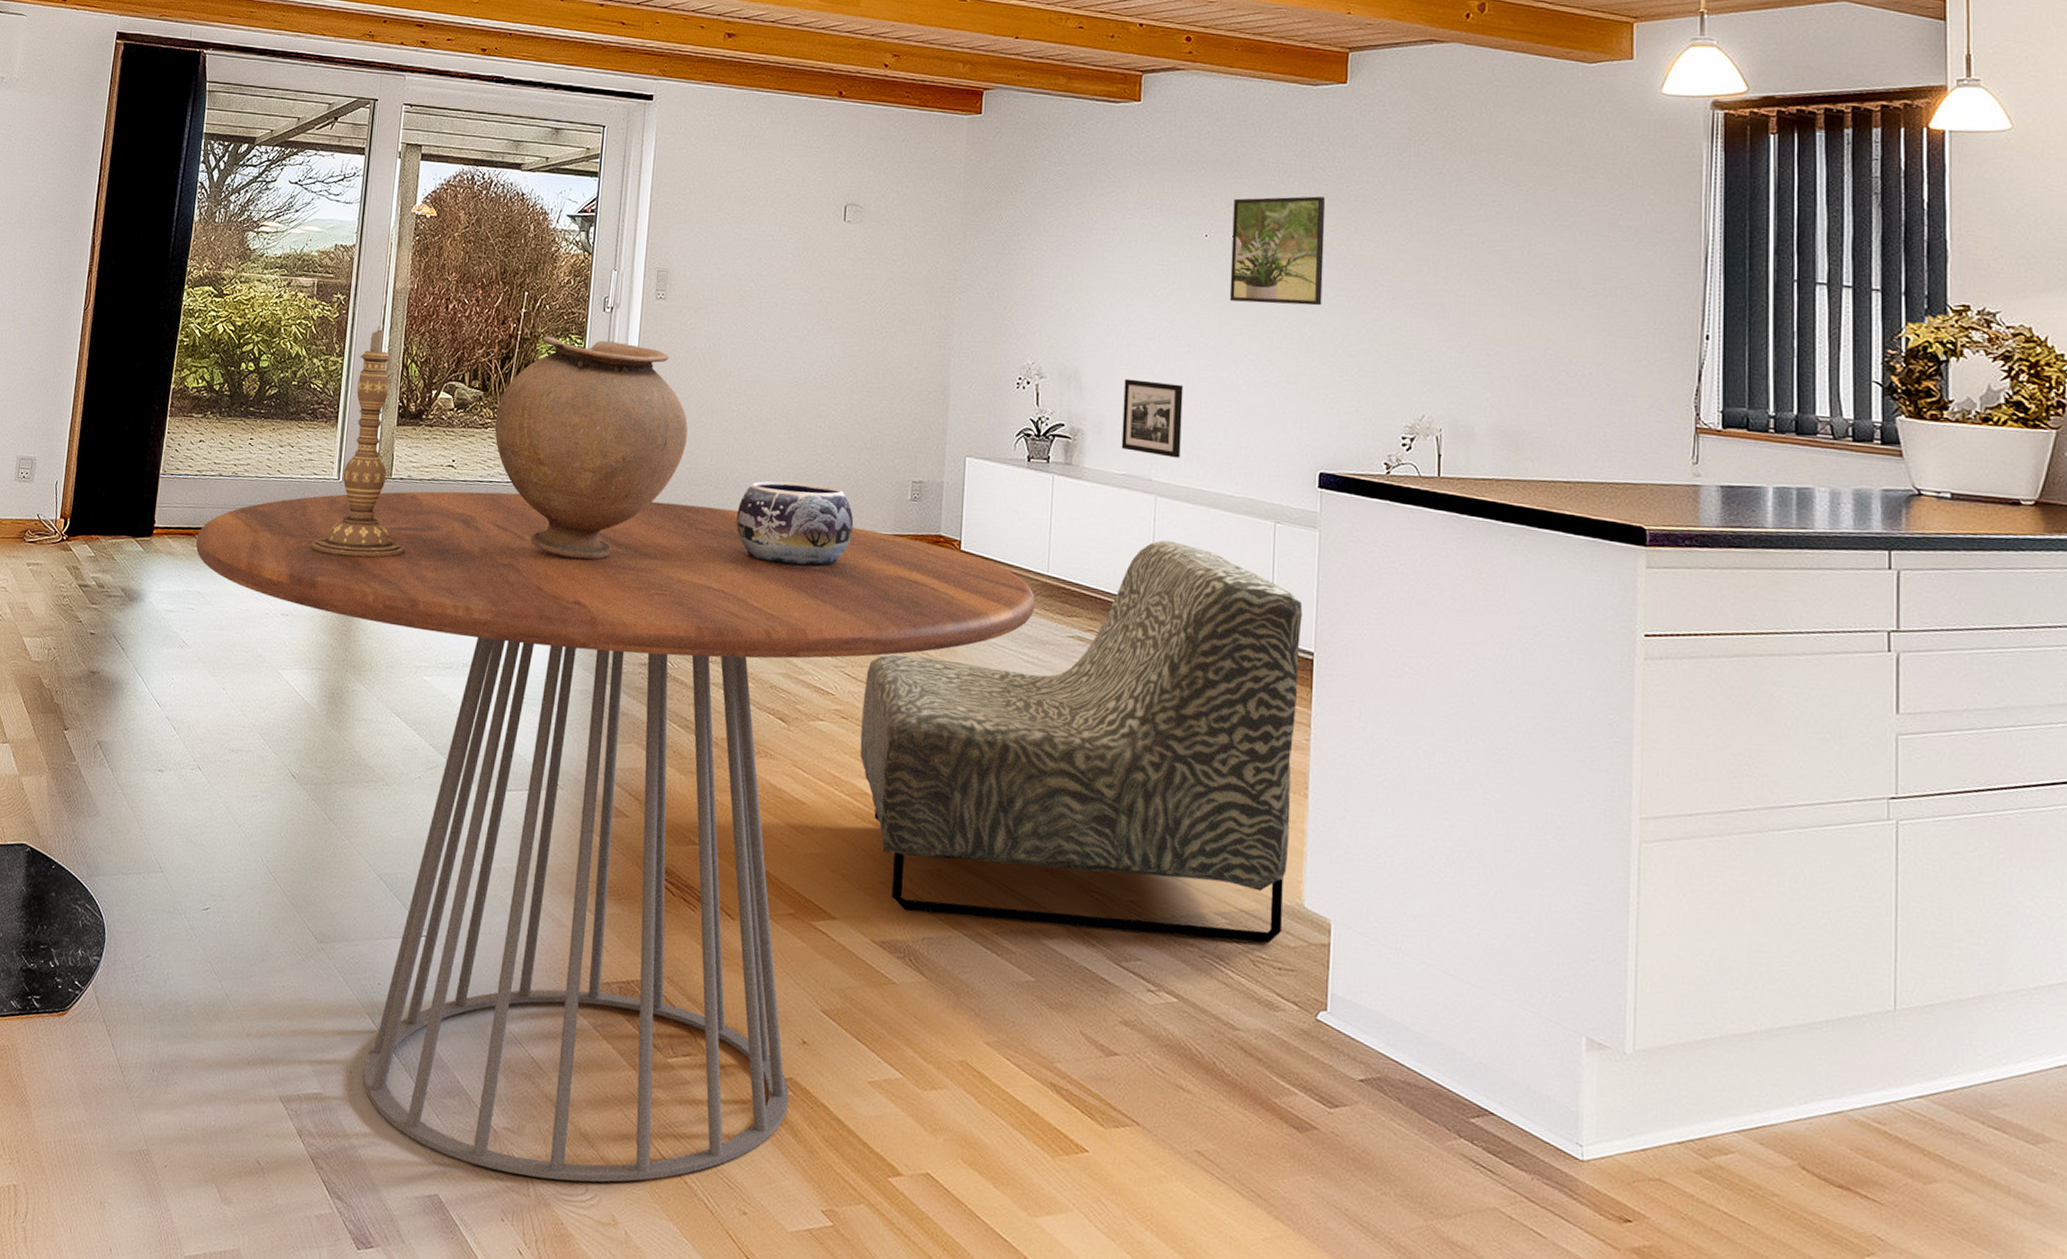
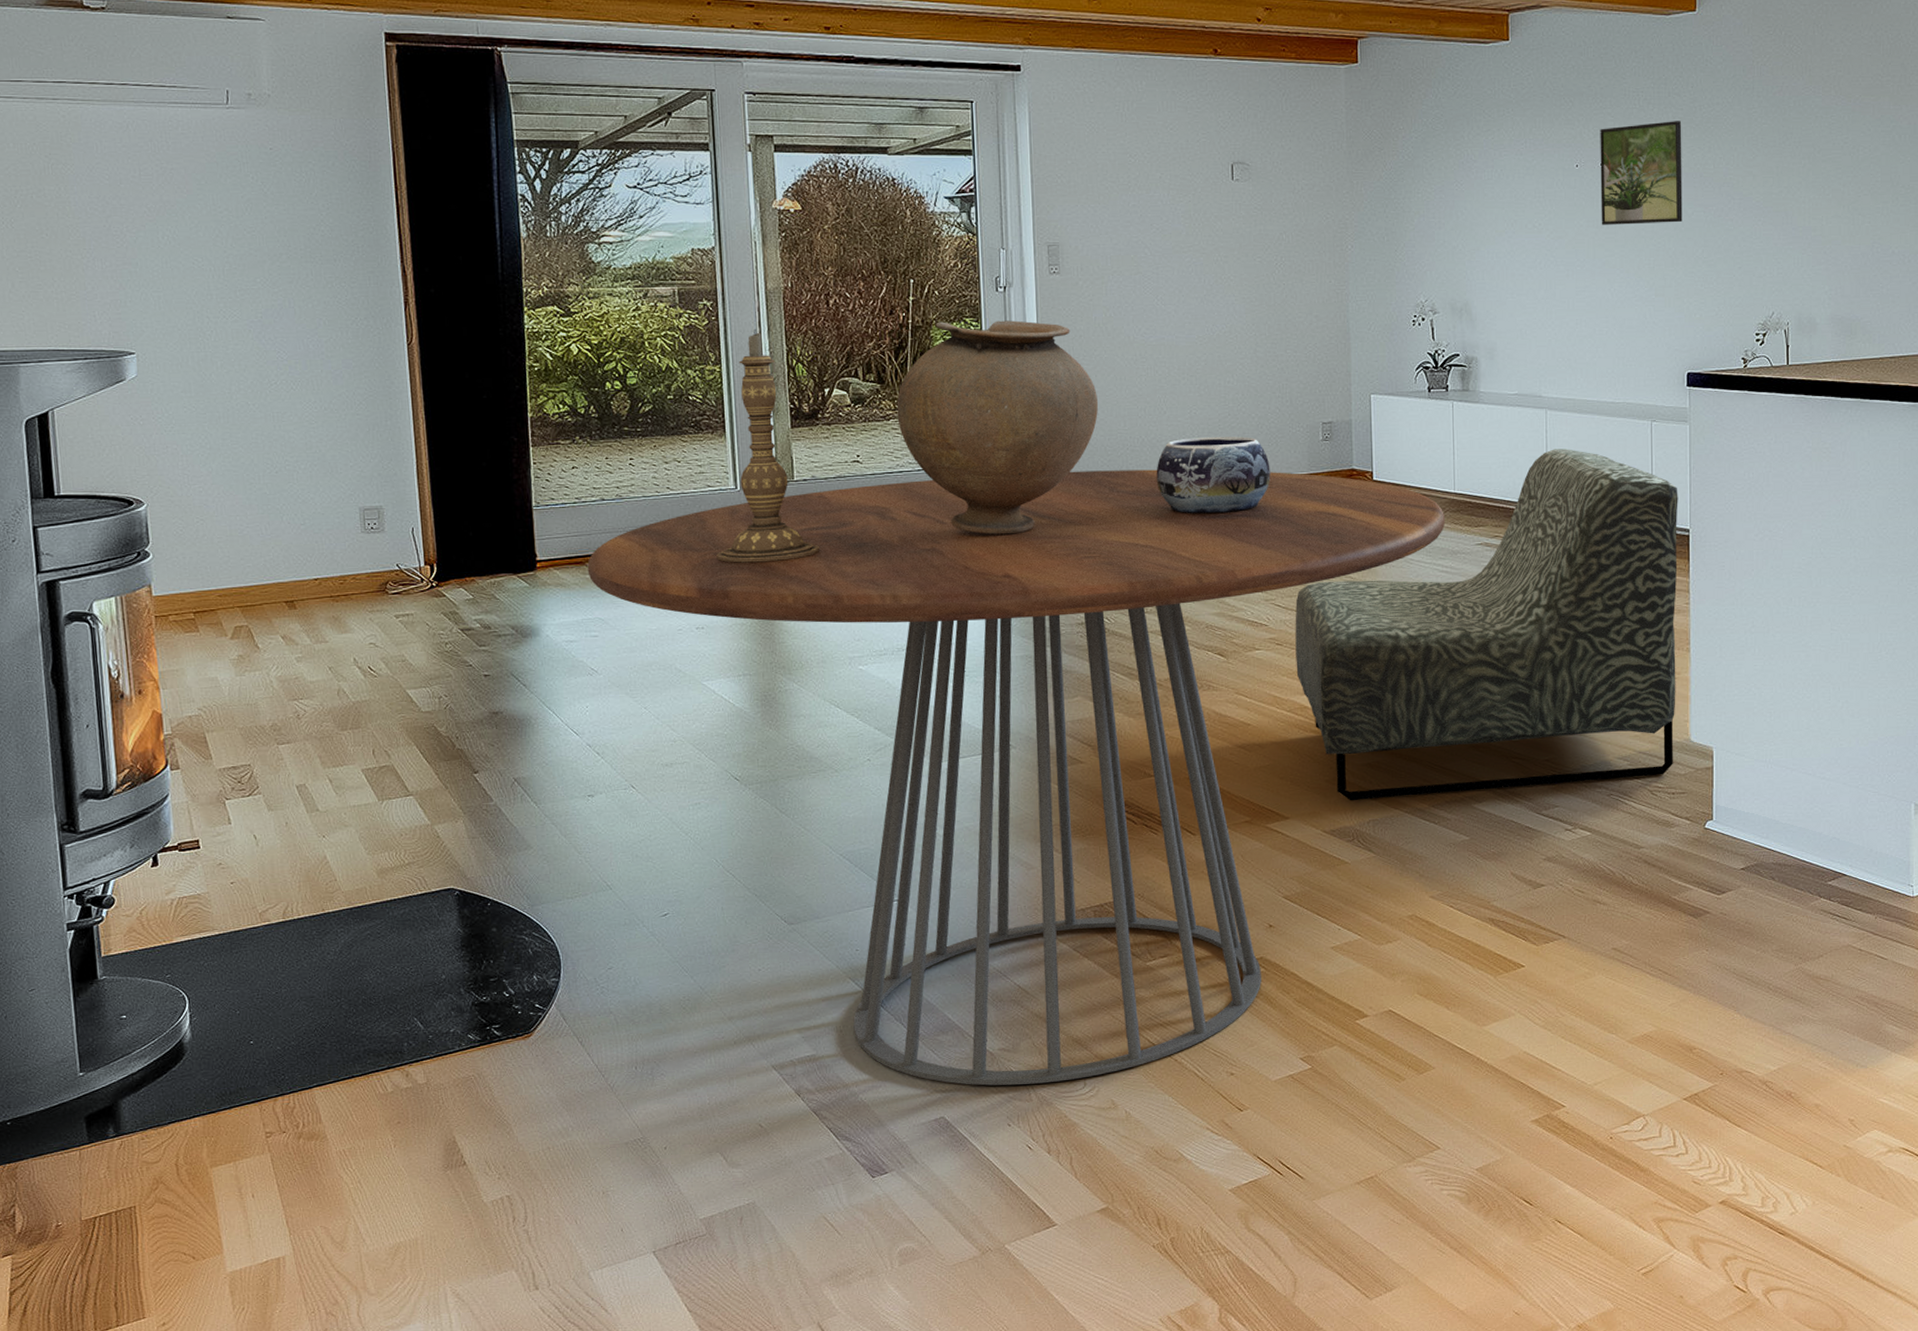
picture frame: present [1121,378,1184,458] -> none [1511,306,1566,374]

